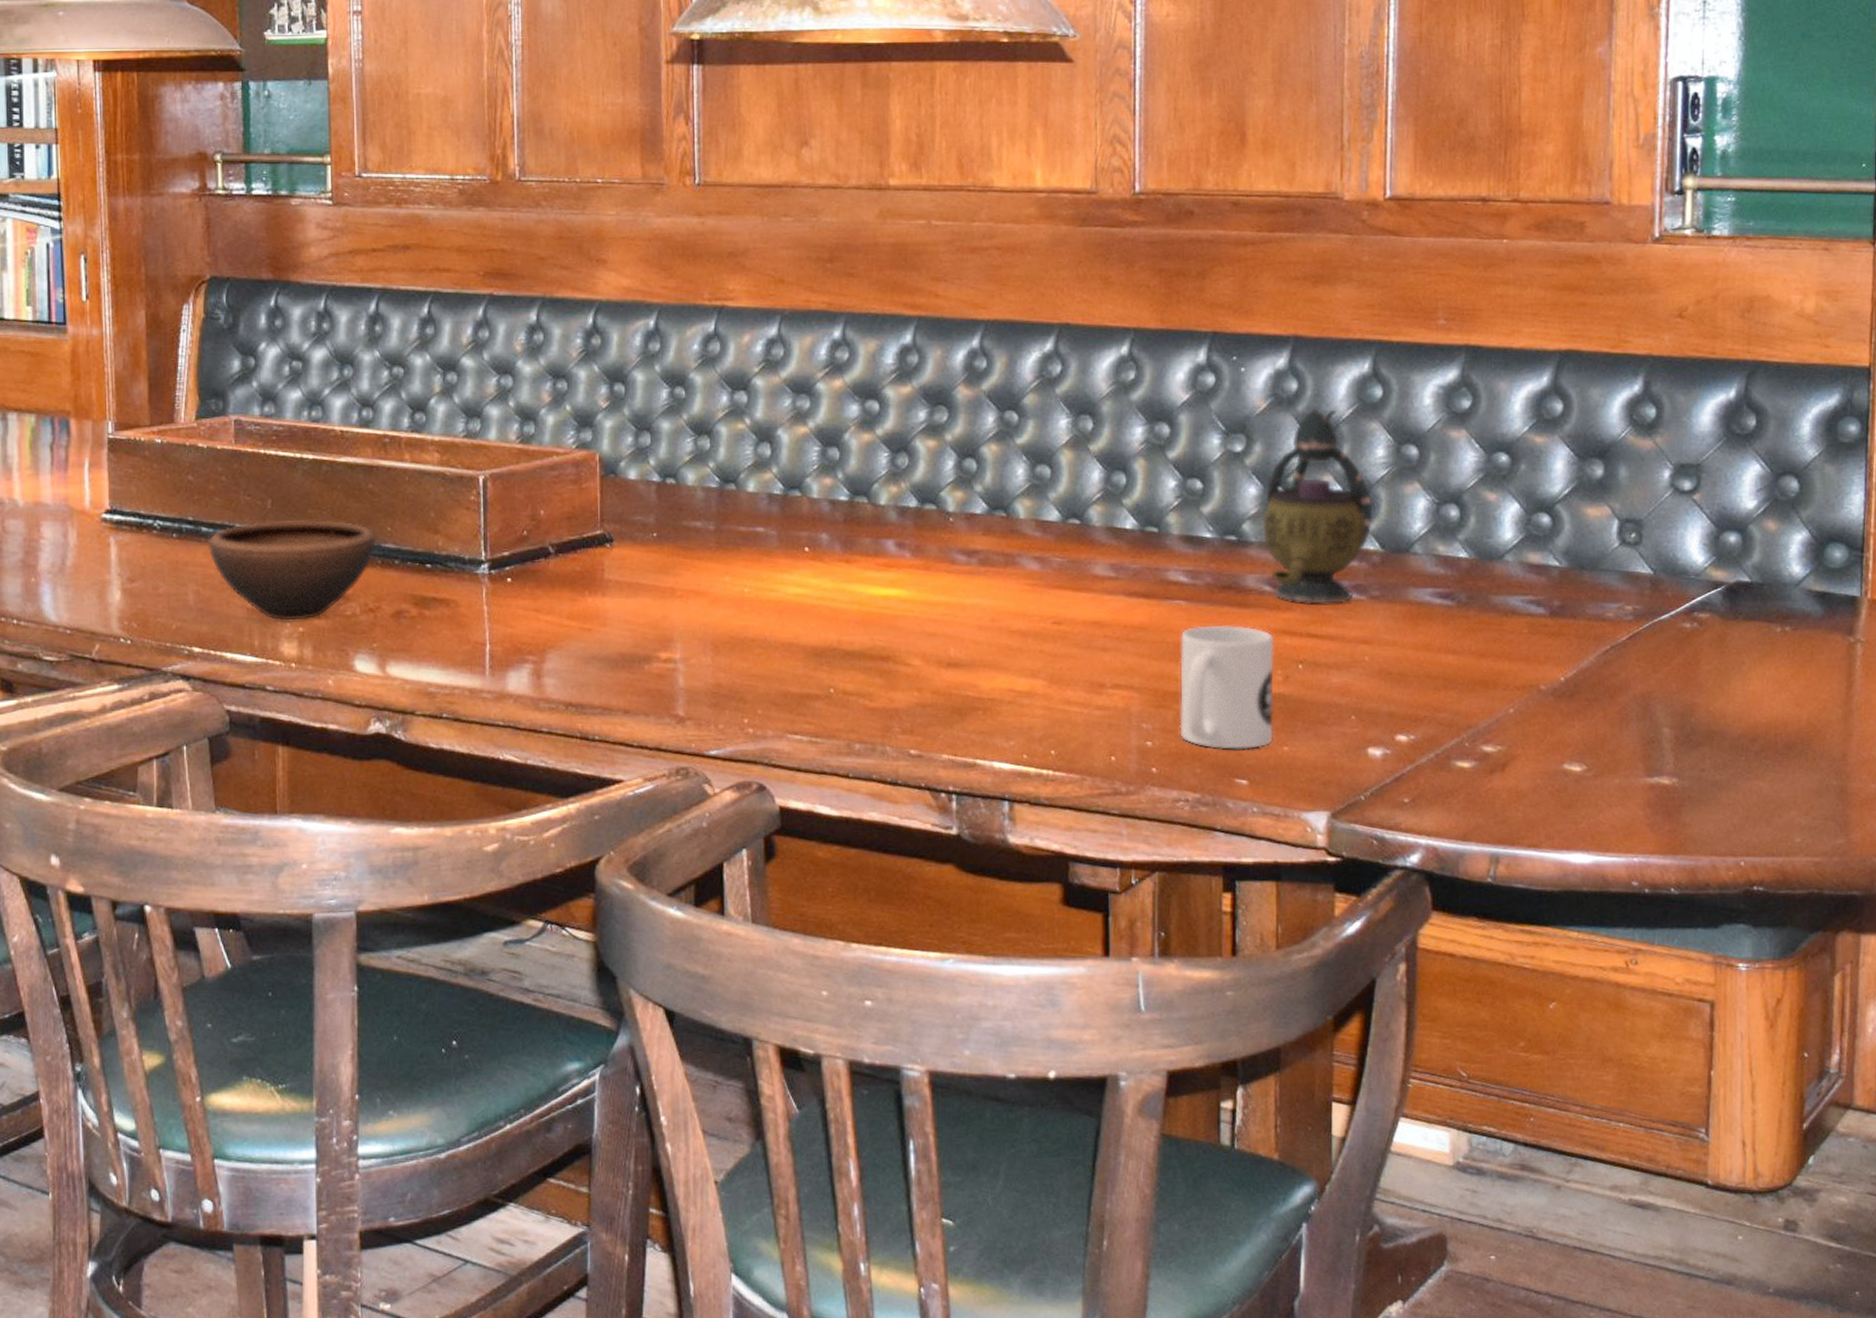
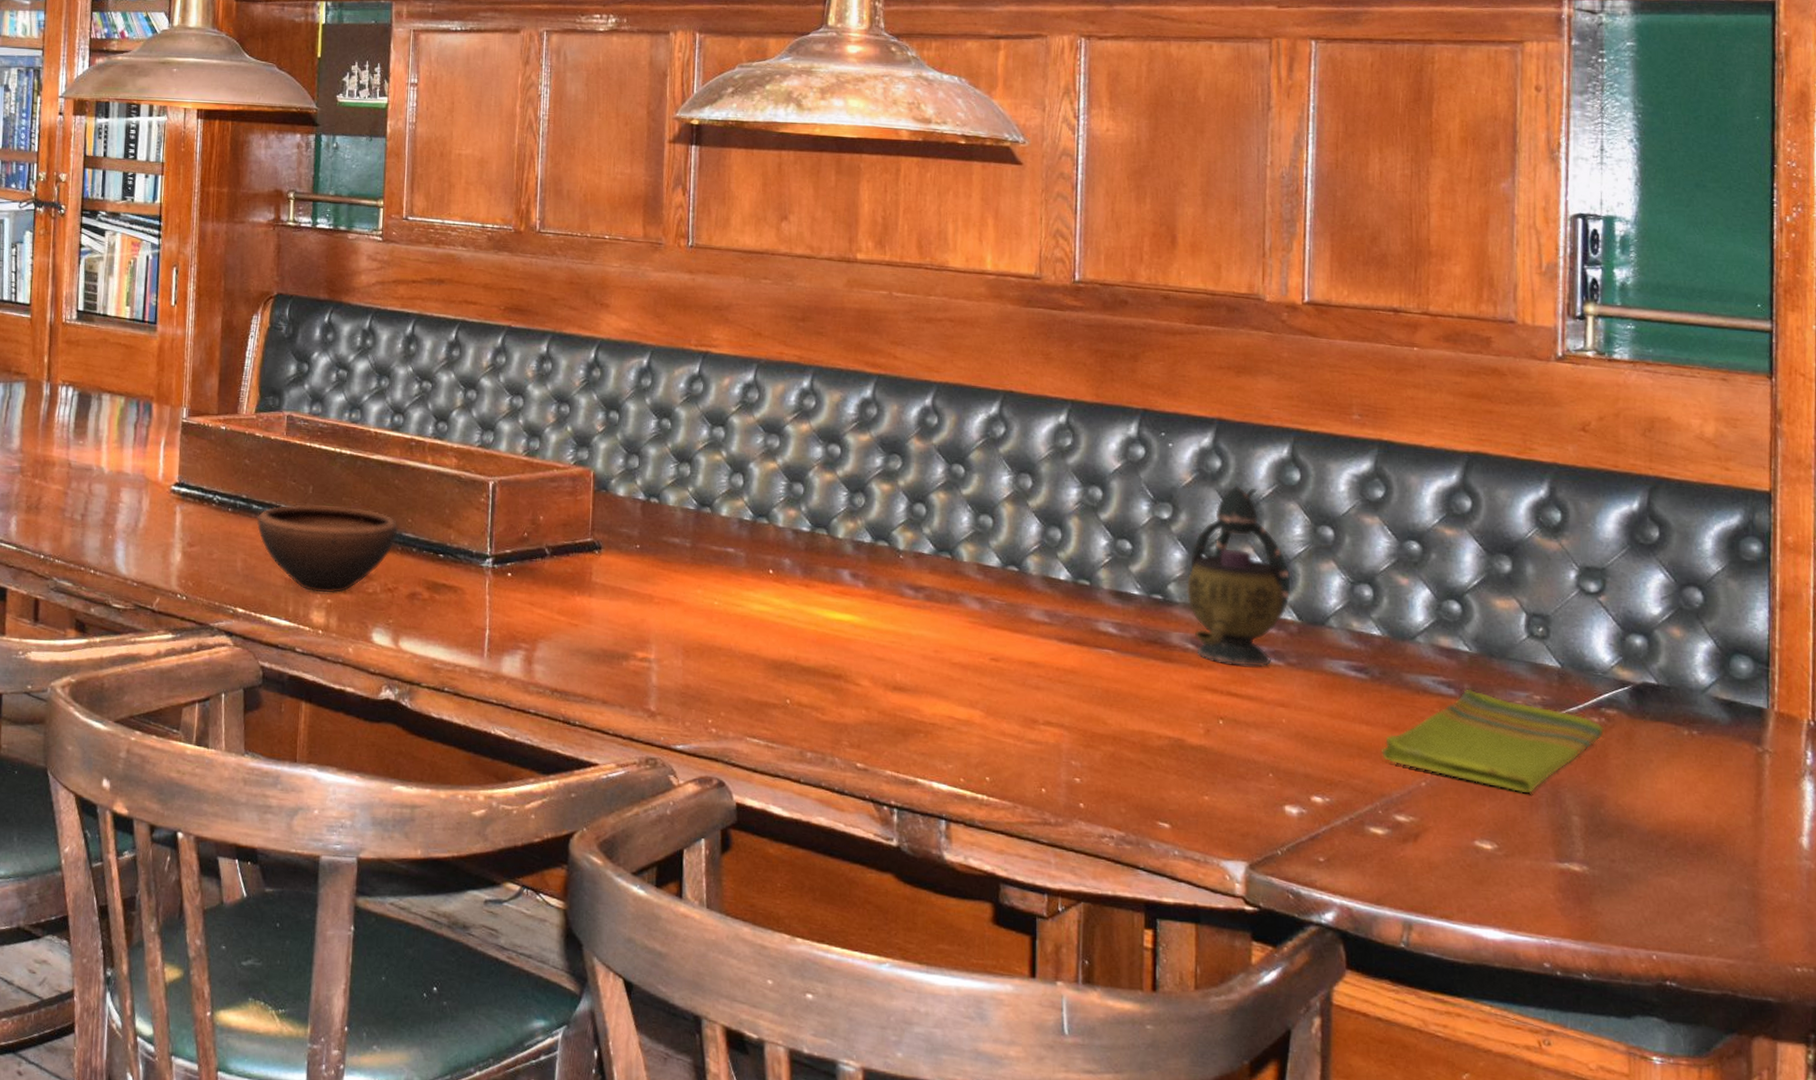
mug: present [1180,624,1275,750] -> none [1106,674,1197,795]
dish towel: none [1469,605,1696,710] -> present [1382,689,1604,794]

